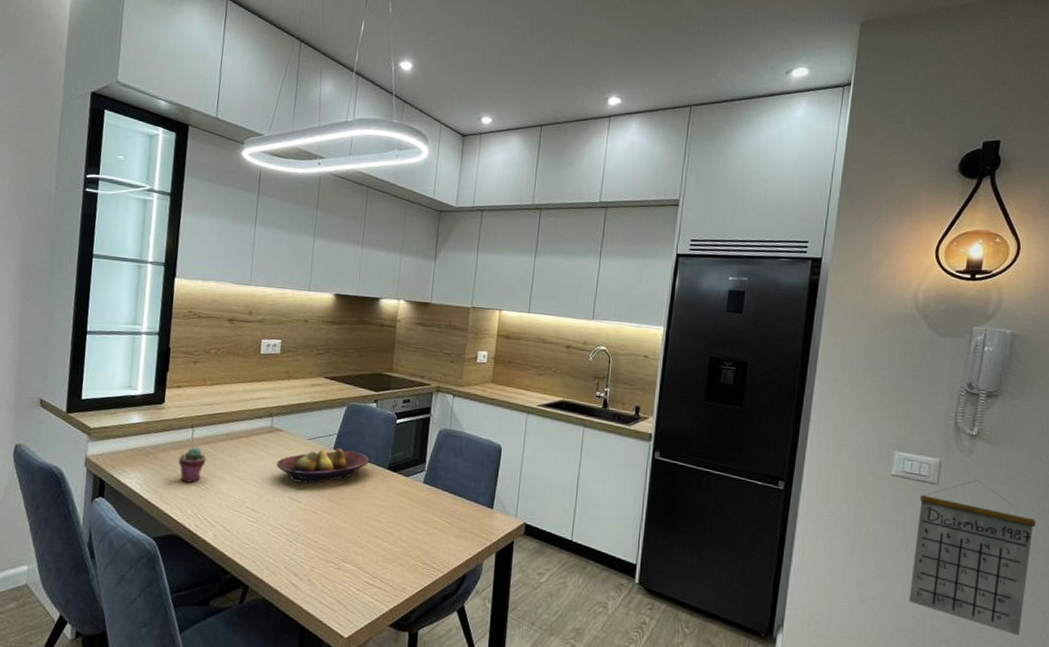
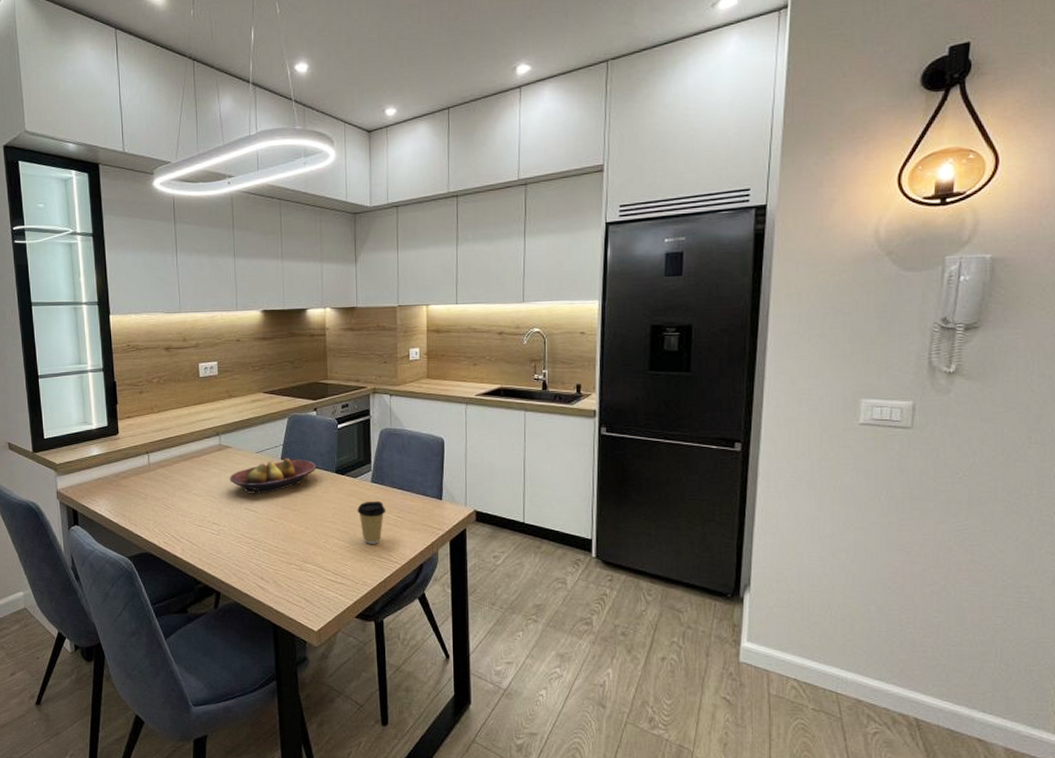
potted succulent: present [178,447,207,483] -> none [139,471,165,504]
coffee cup: none [405,503,435,549] -> present [357,501,386,544]
calendar: present [909,479,1036,636] -> none [885,418,1027,574]

